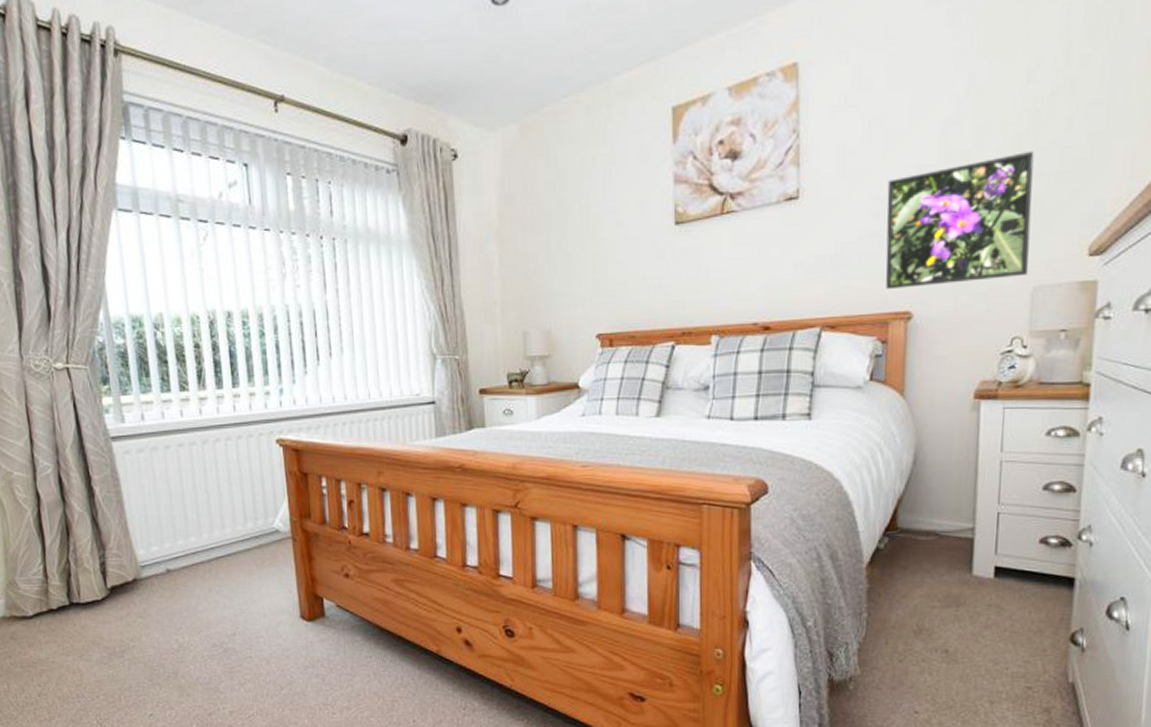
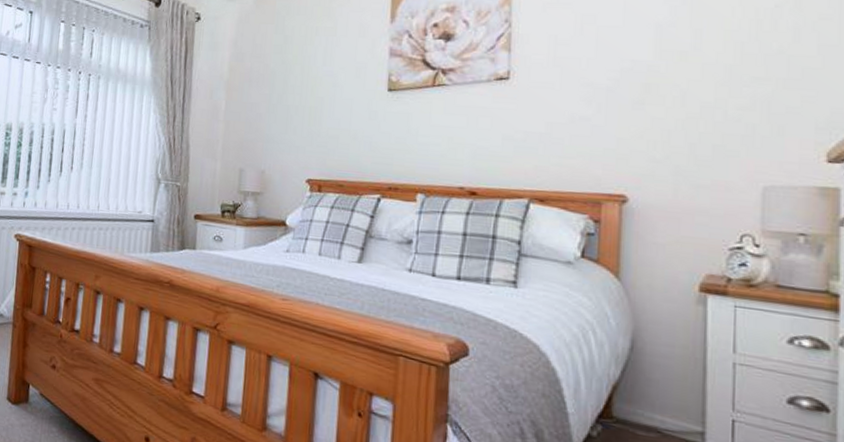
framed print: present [885,150,1034,290] -> none [598,56,758,175]

